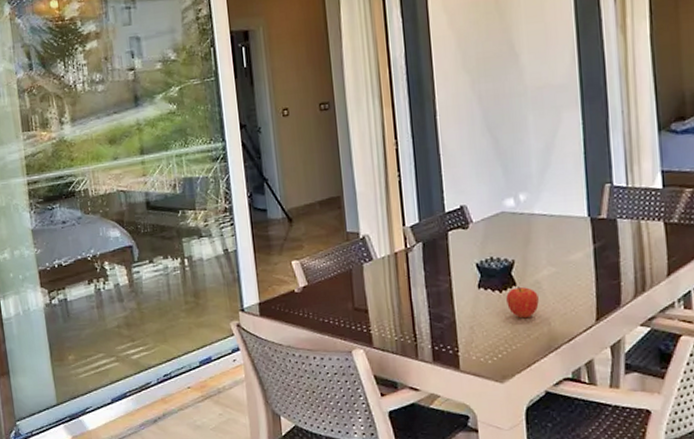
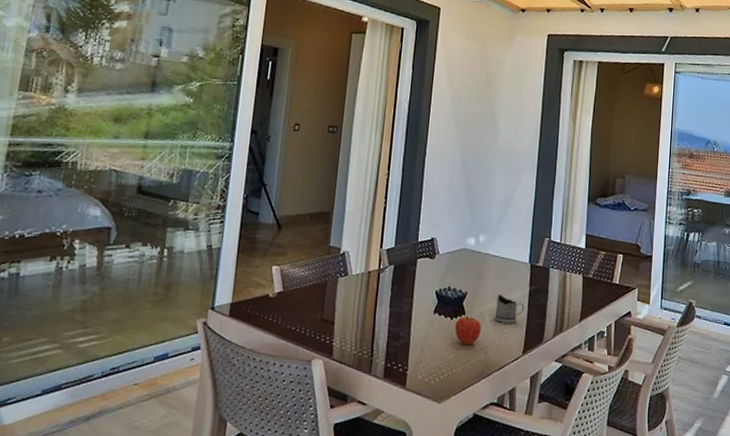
tea glass holder: none [552,258,591,289] -> present [494,295,525,323]

